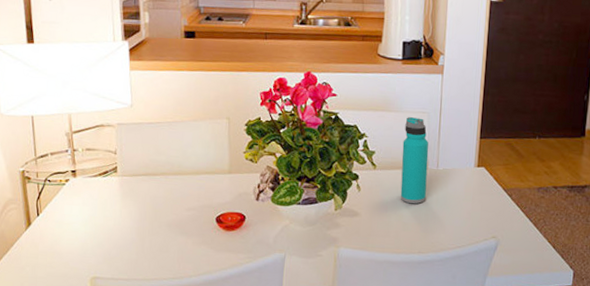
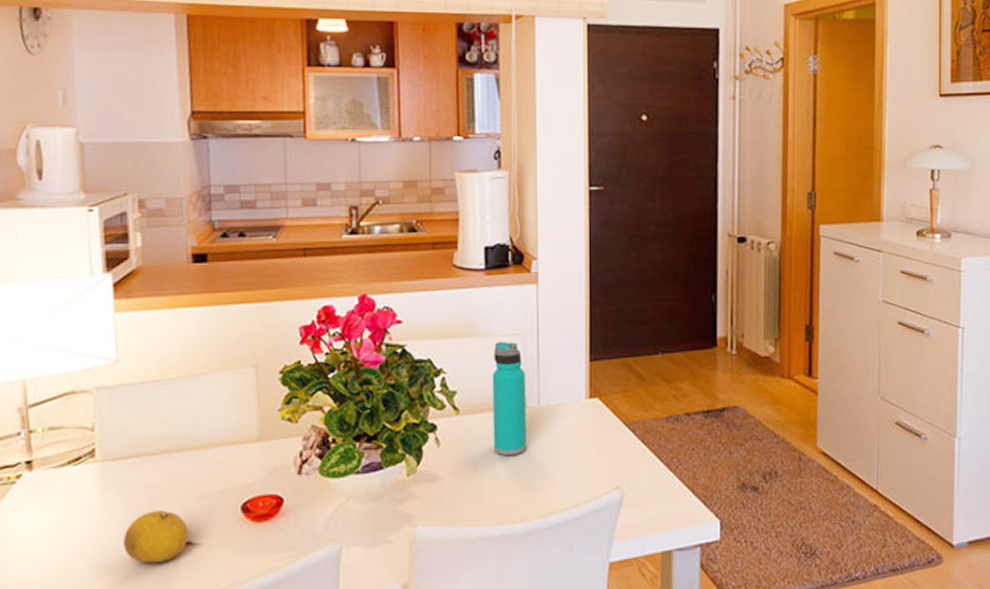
fruit: none [135,214,180,250] -> present [122,510,189,563]

